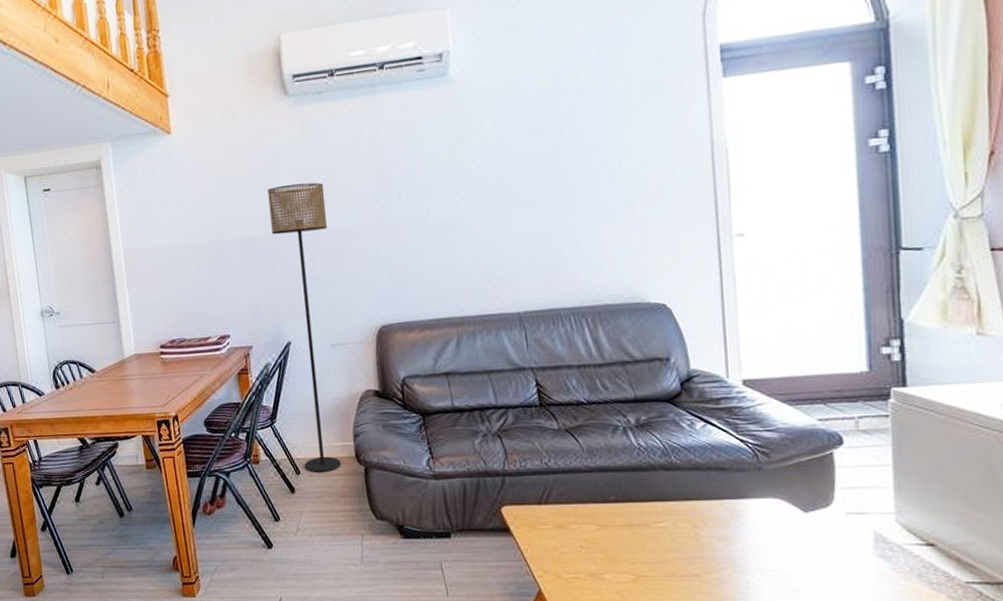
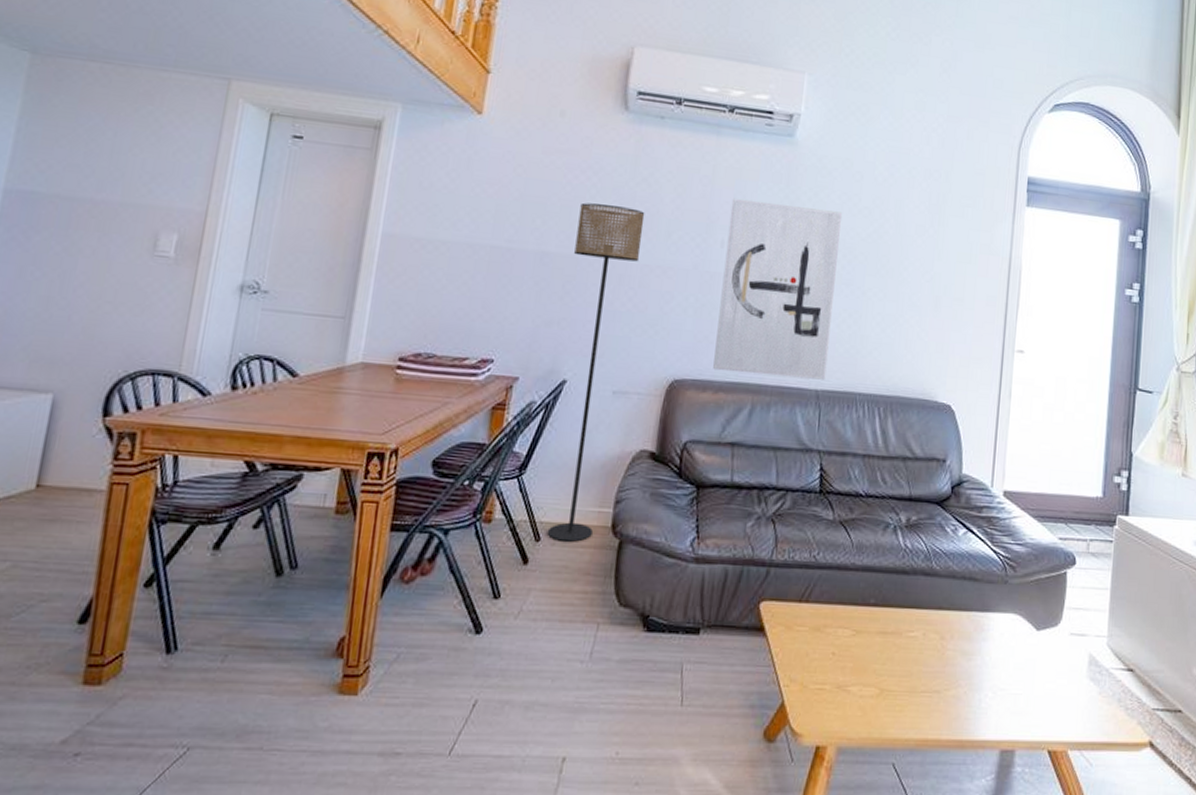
wall art: none [400,137,525,311] -> present [713,198,843,380]

